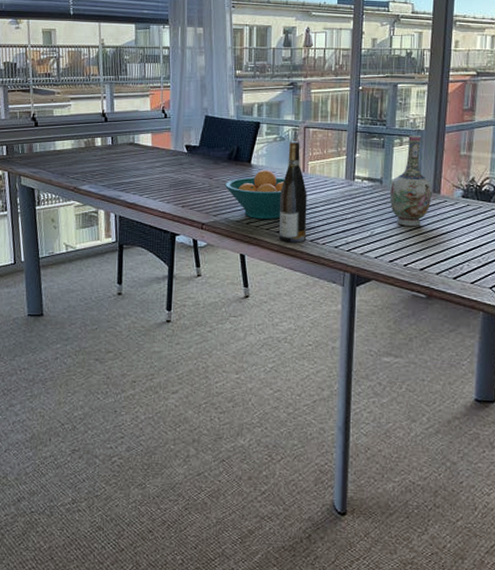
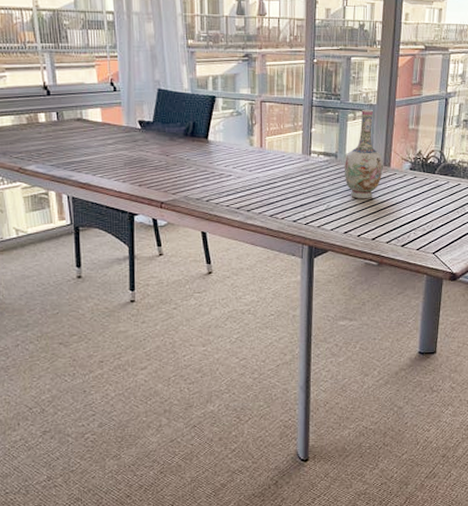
fruit bowl: present [224,169,285,220] -> none [182,145,243,197]
wine bottle: present [280,141,307,243] -> none [239,116,266,218]

